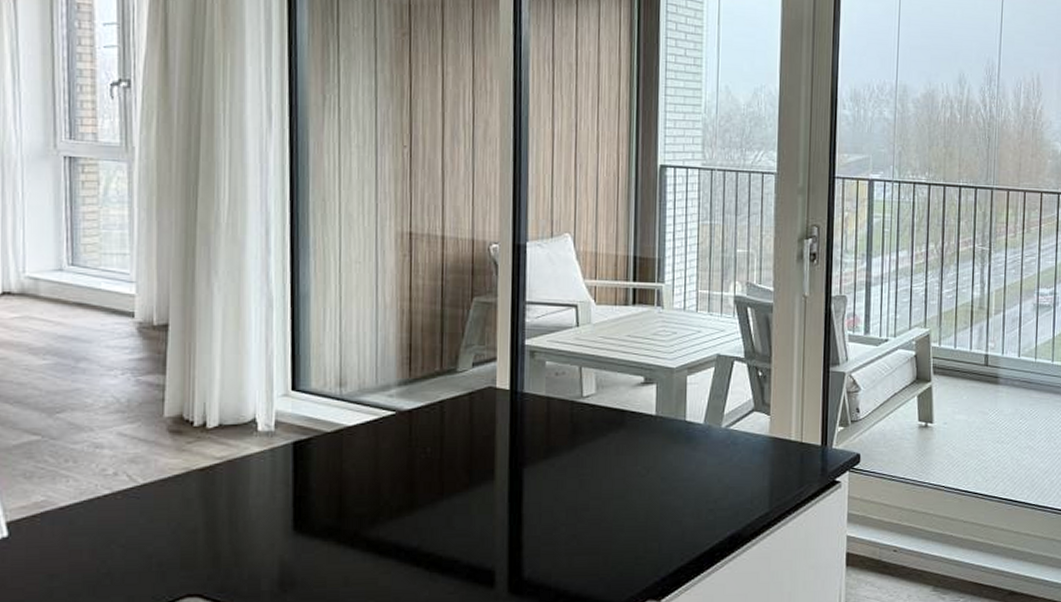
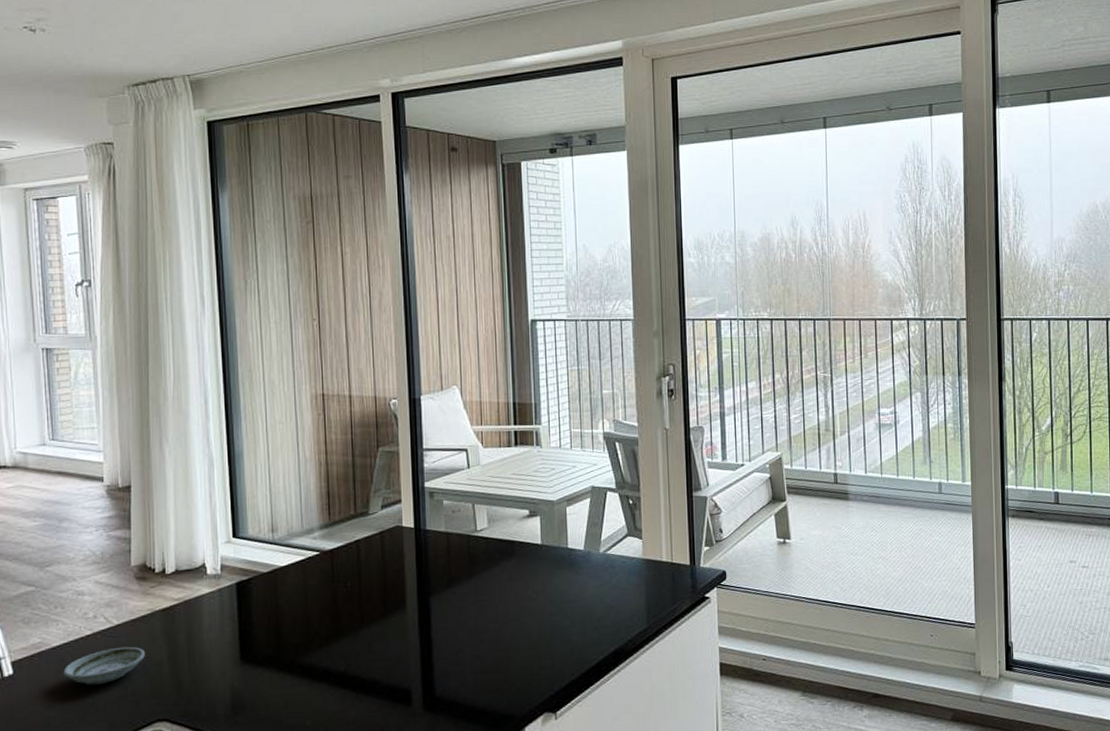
saucer: none [72,509,176,553] -> present [63,646,145,685]

